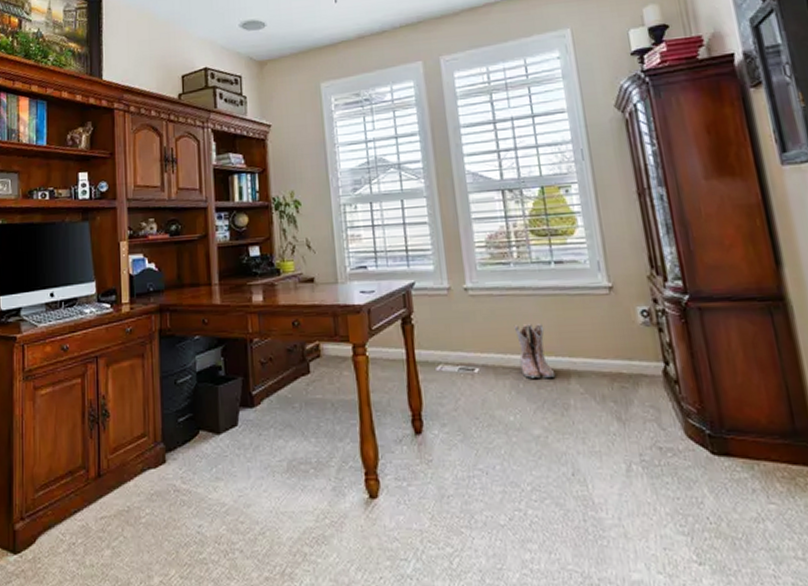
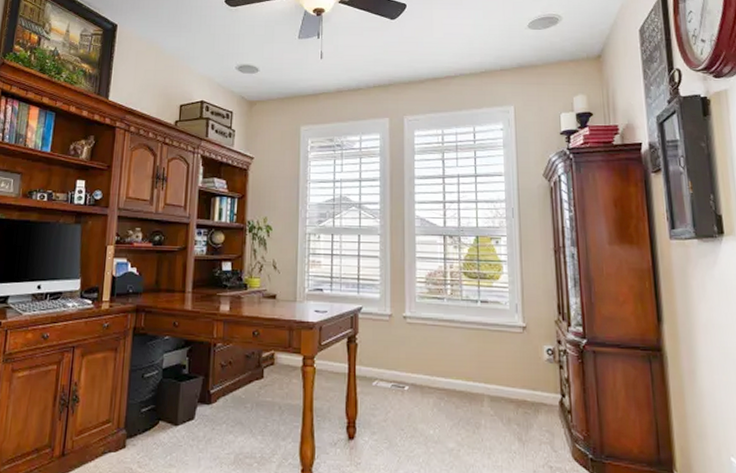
boots: present [514,323,556,379] -> none [441,351,472,401]

